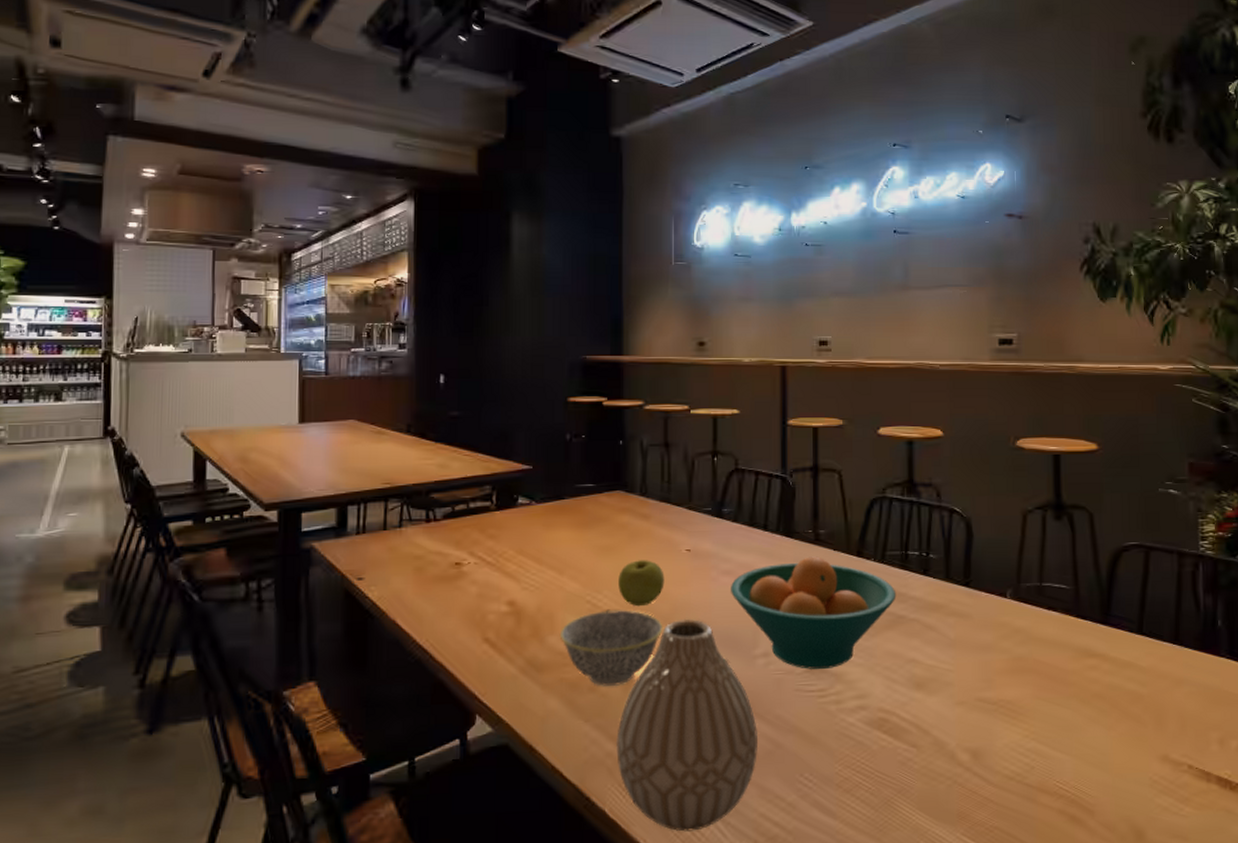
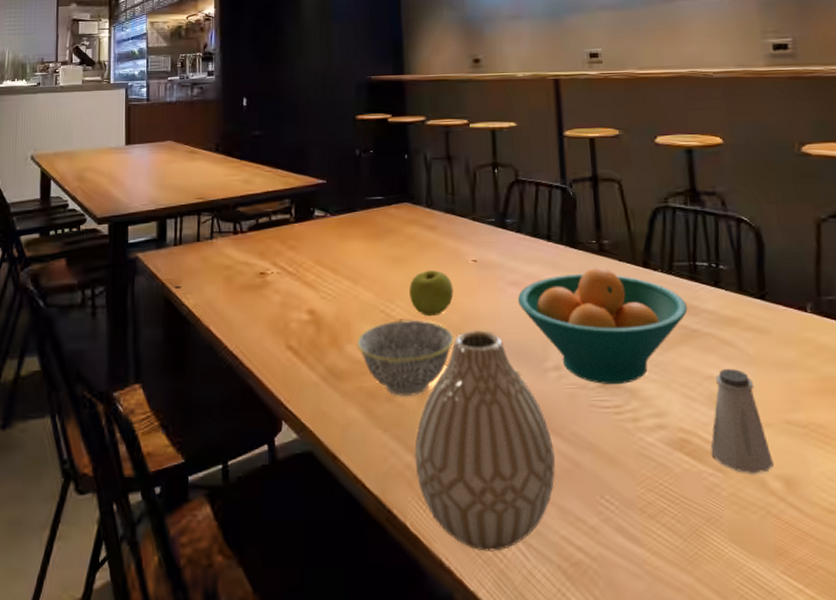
saltshaker: none [907,651,963,748] -> present [710,368,773,474]

